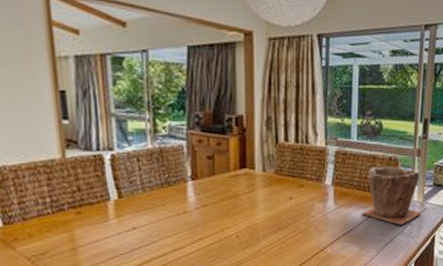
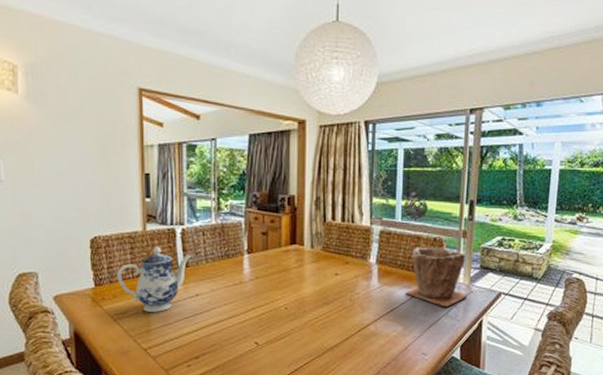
teapot: none [32,176,125,251] -> present [118,247,191,312]

